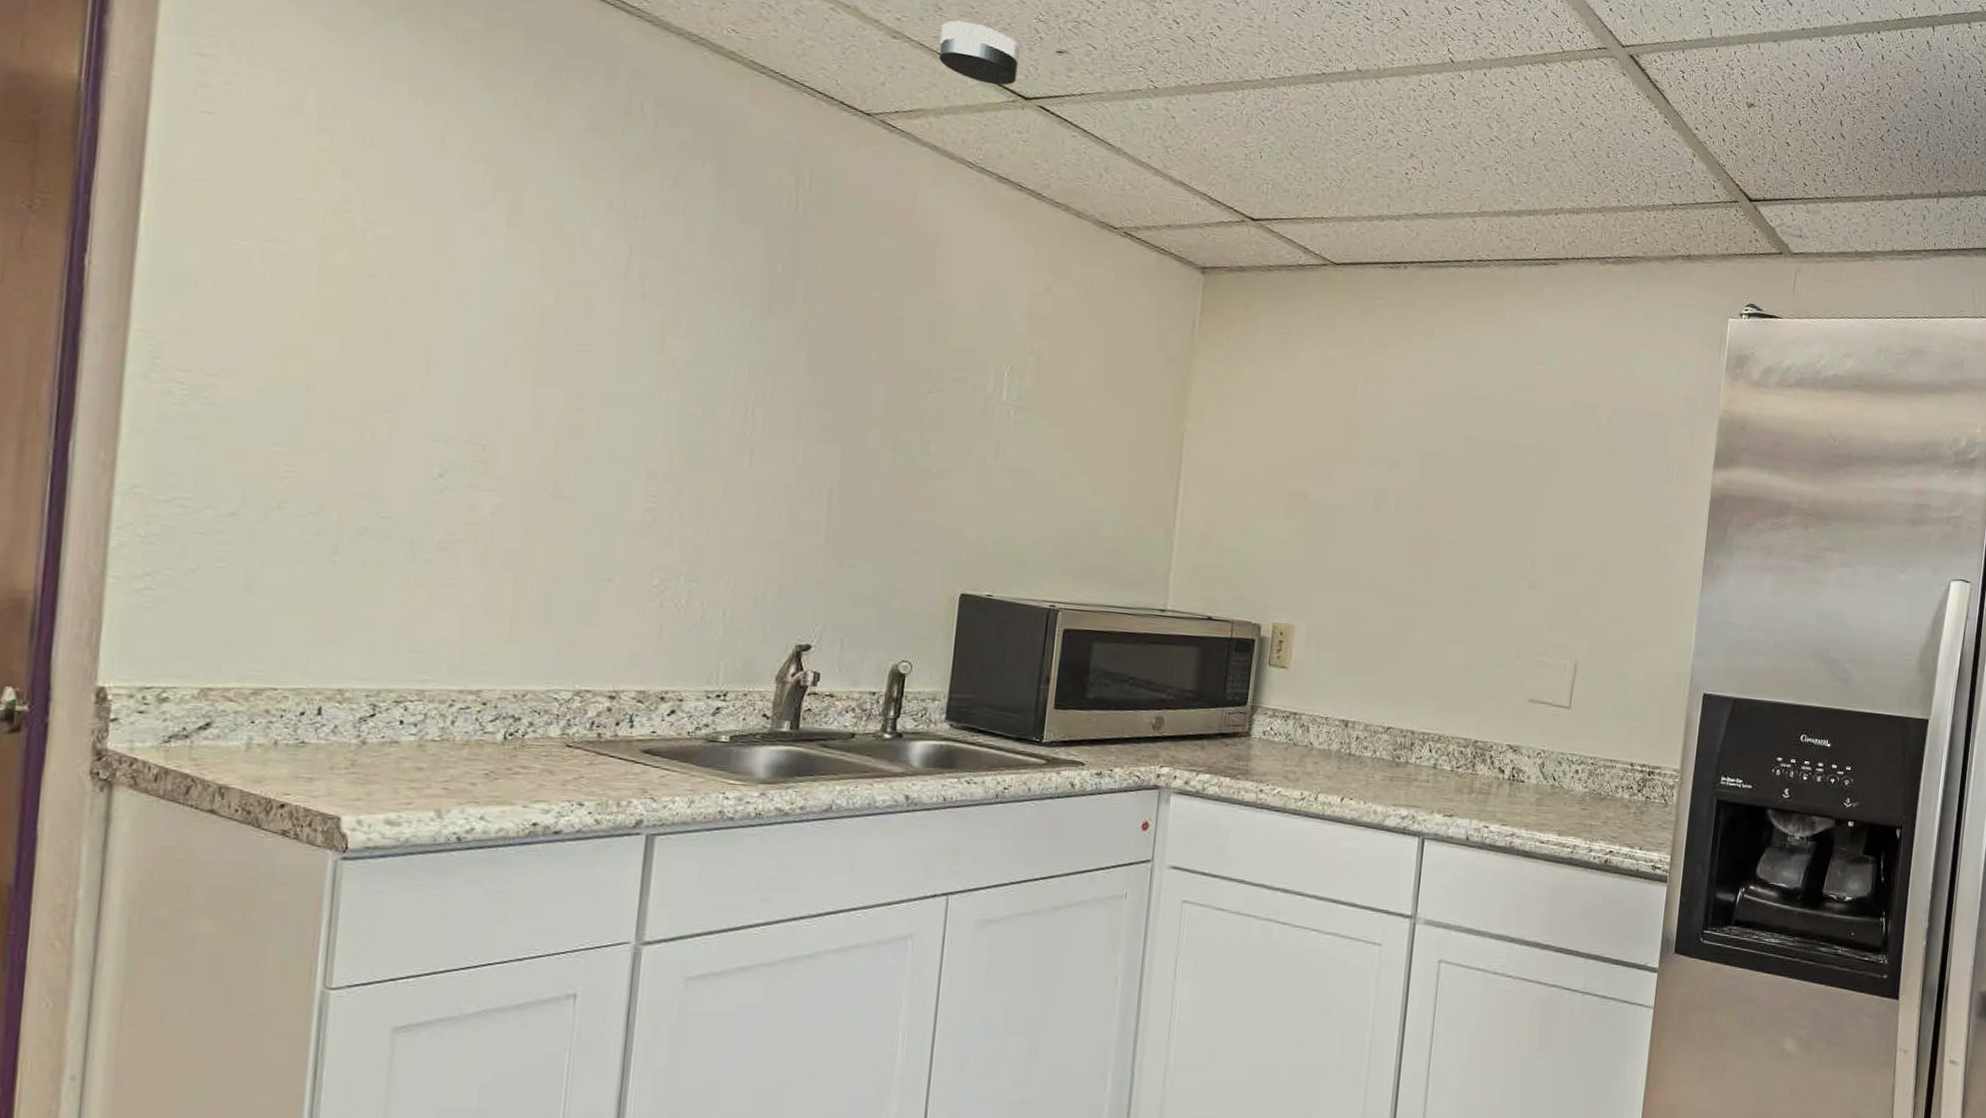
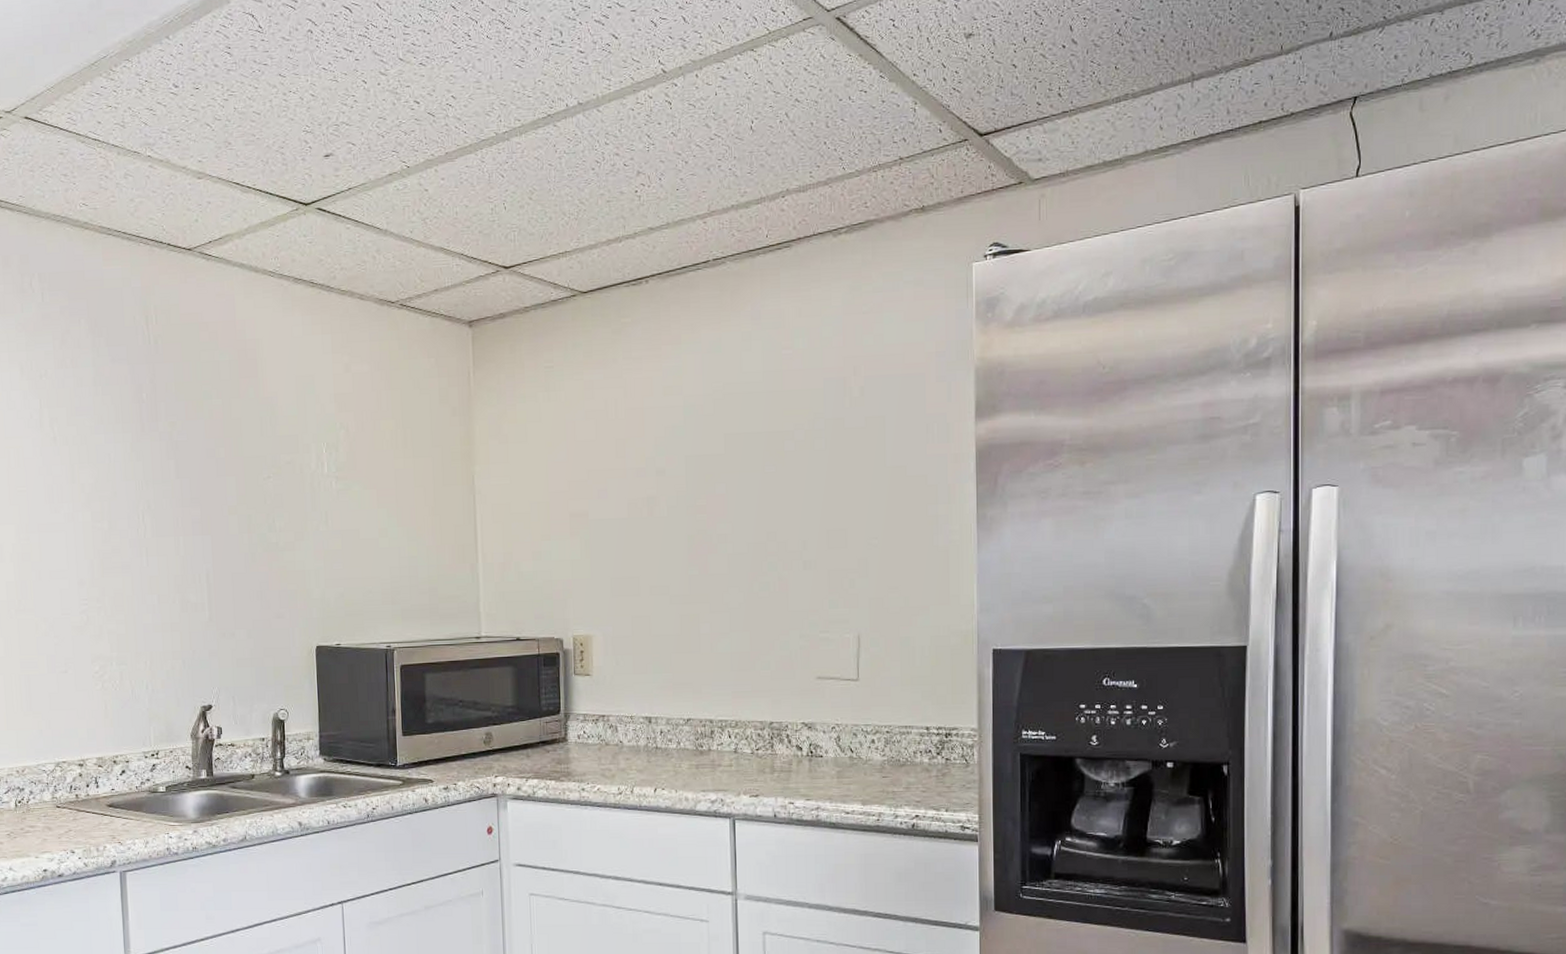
smoke detector: present [939,20,1020,86] -> none [233,149,296,200]

